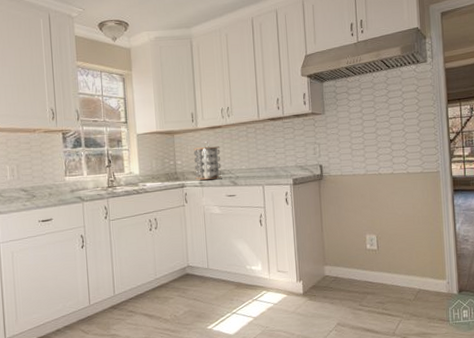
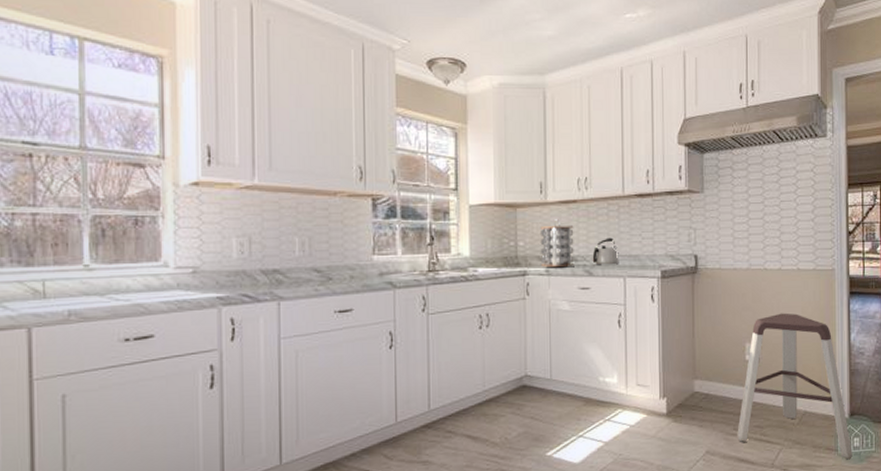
kettle: none [236,154,258,178] -> present [592,237,619,267]
step stool: none [362,209,462,329] -> present [737,313,852,460]

